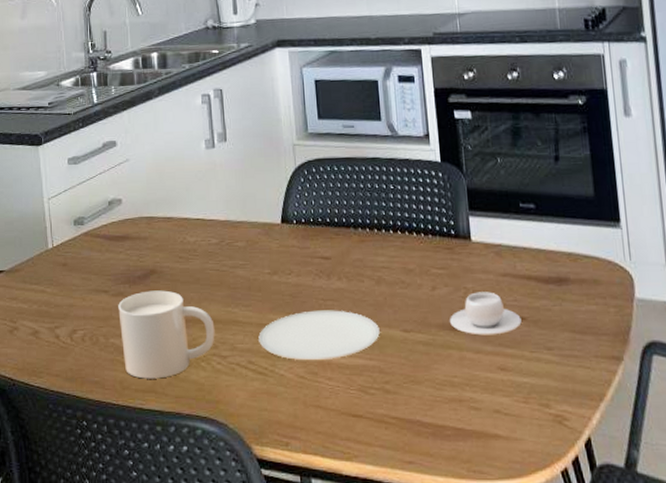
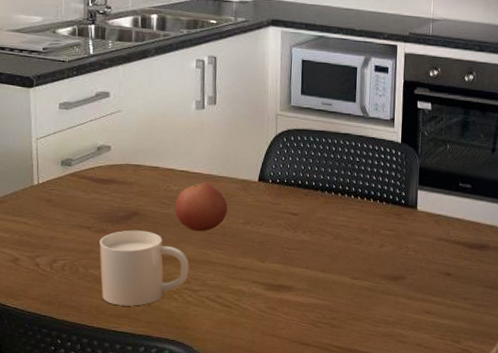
fruit: none [193,229,251,288] -> present [174,182,228,232]
plate: present [258,310,380,361] -> none [228,257,333,299]
teacup: present [449,292,522,335] -> none [390,251,448,286]

